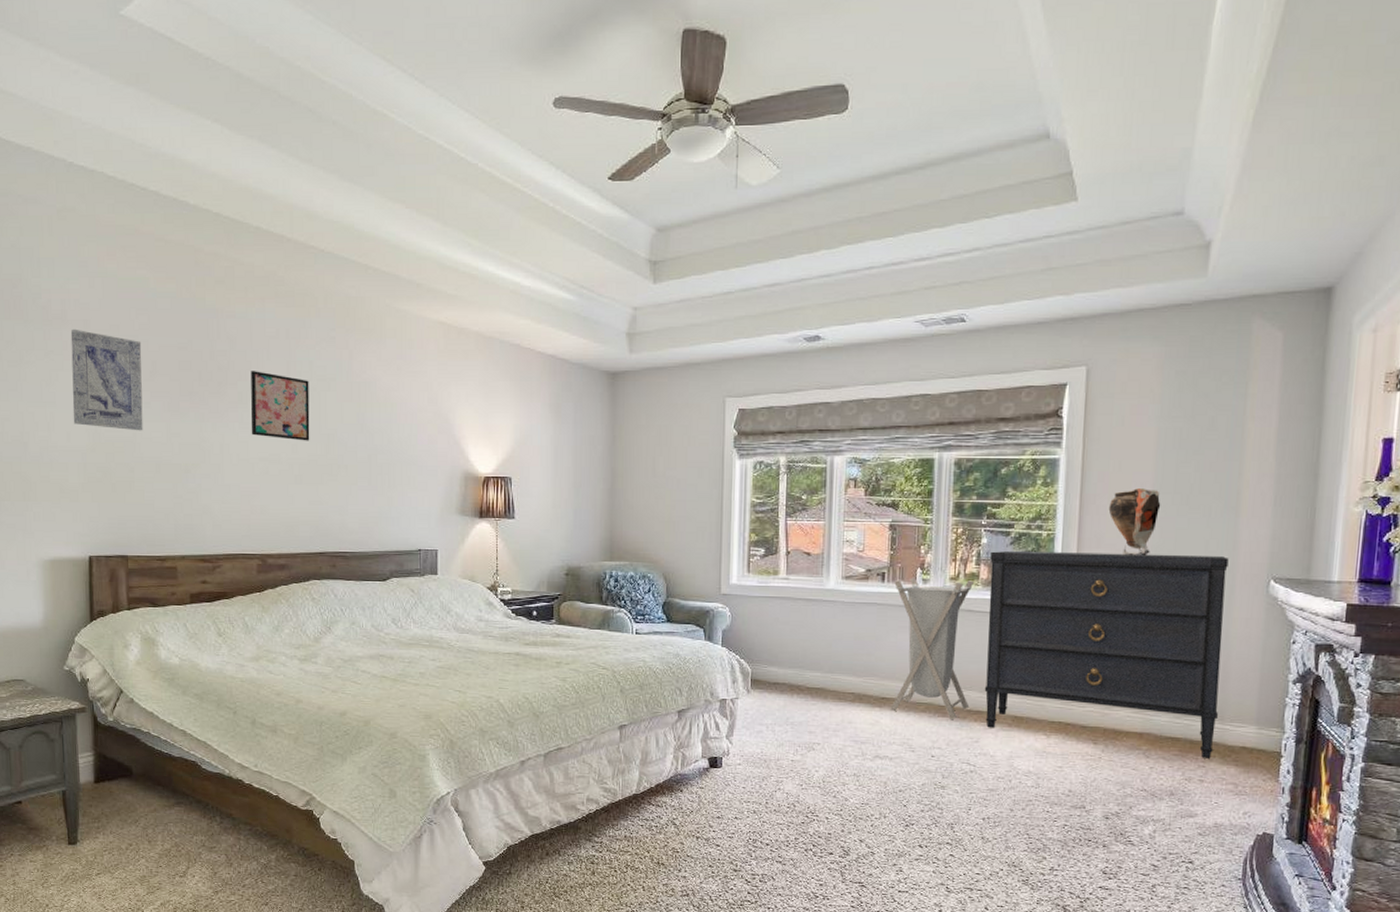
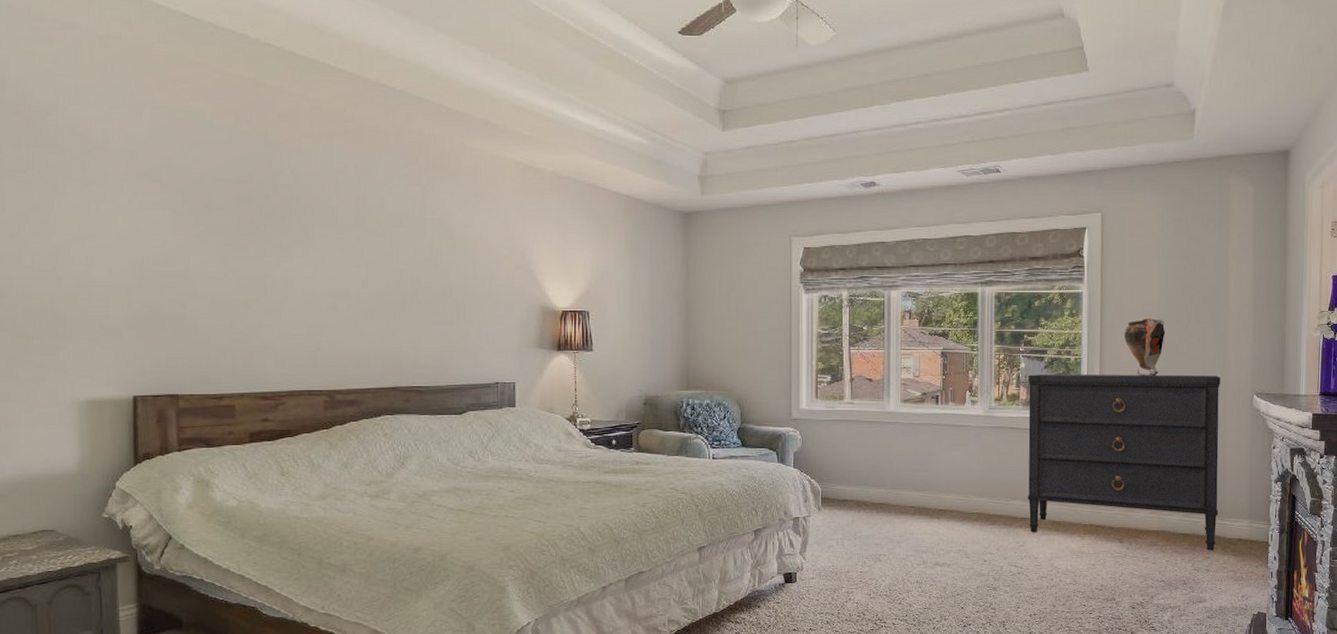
wall art: present [70,329,143,431] -> none [114,159,197,266]
wall art: present [250,371,310,441] -> none [317,206,381,276]
laundry hamper: present [890,577,973,719] -> none [947,399,1015,526]

